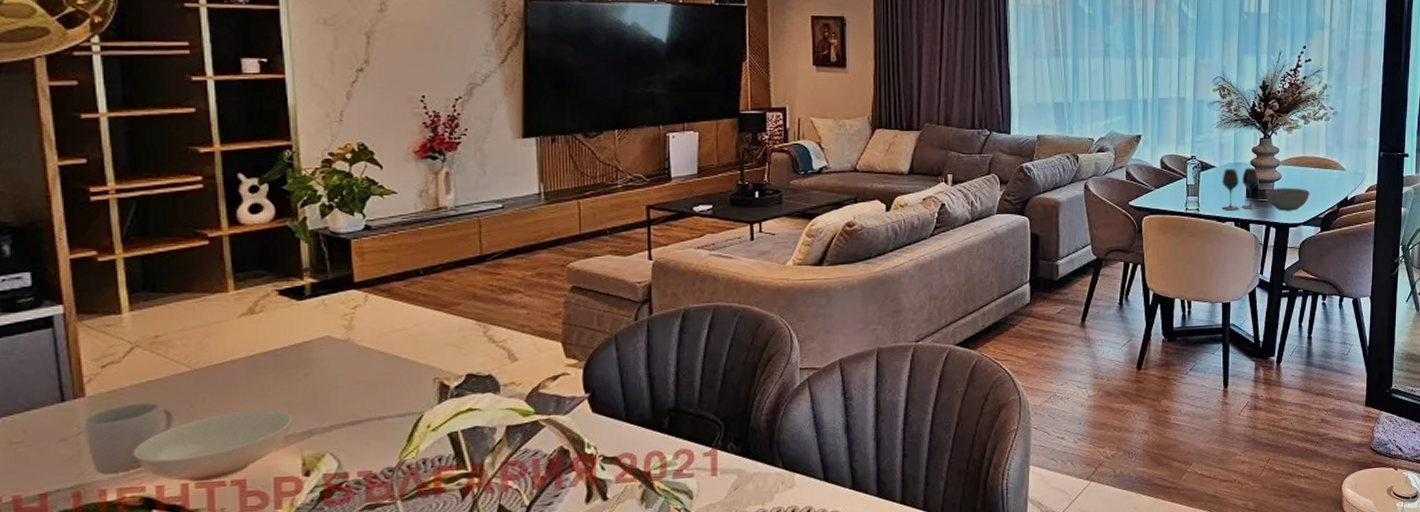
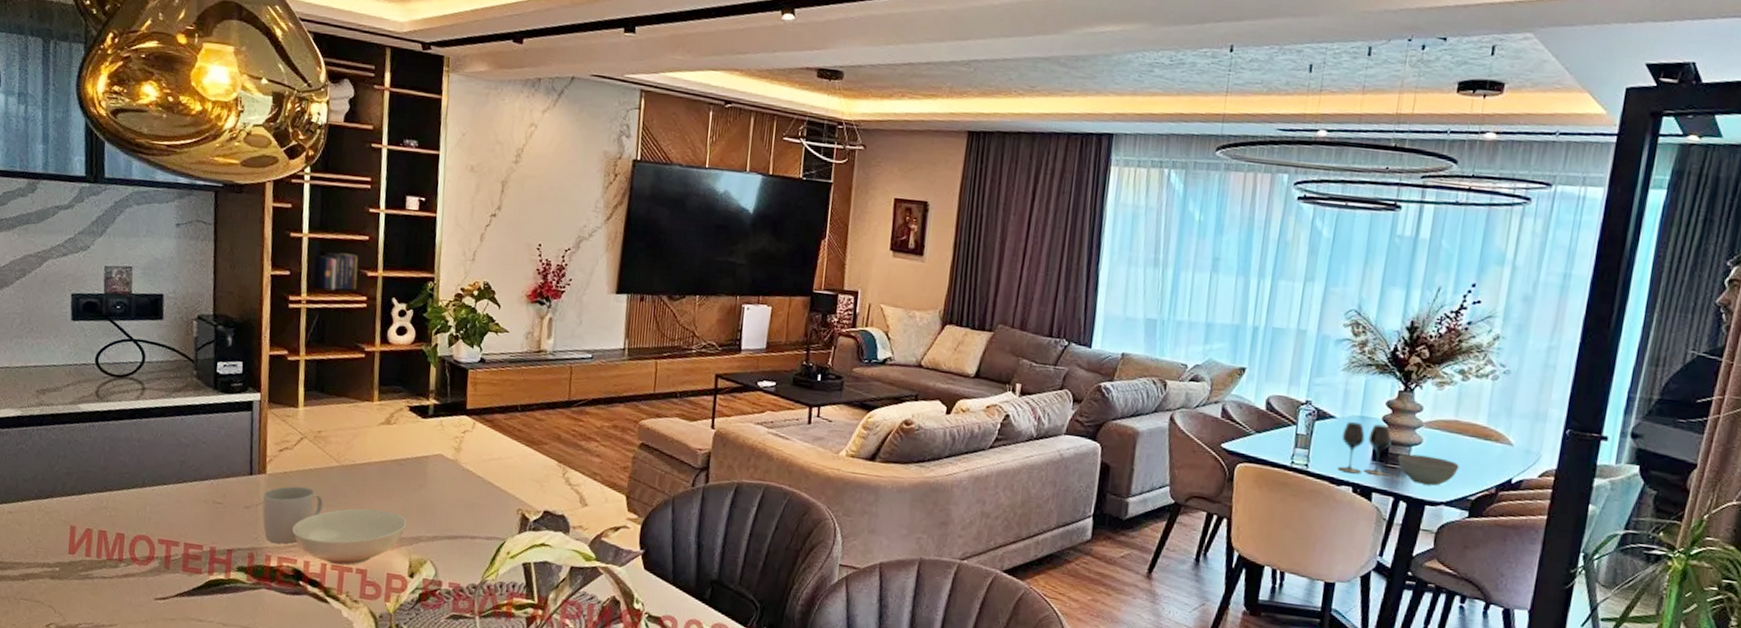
books: none [121,130,186,174] -> present [313,252,358,291]

